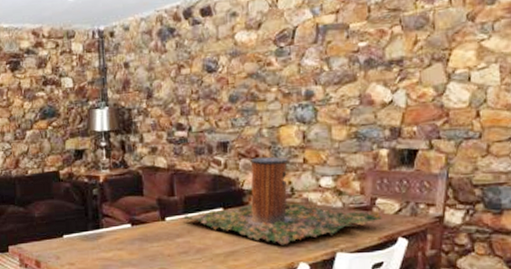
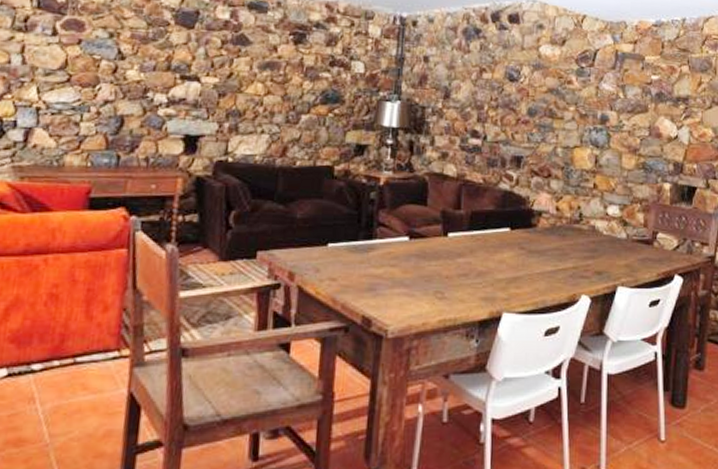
trash can: present [182,156,382,246] -> none [466,177,661,275]

